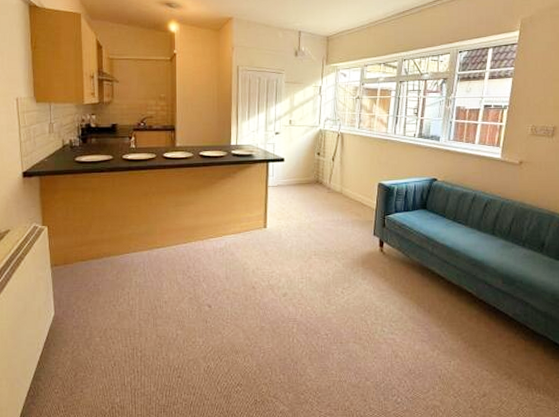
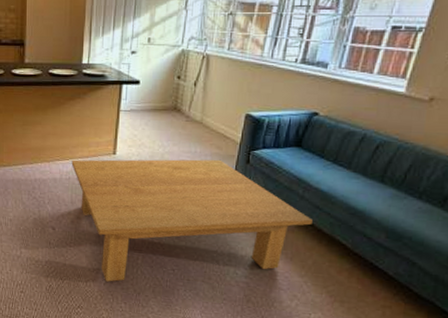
coffee table: none [225,225,443,354] -> present [71,159,313,282]

